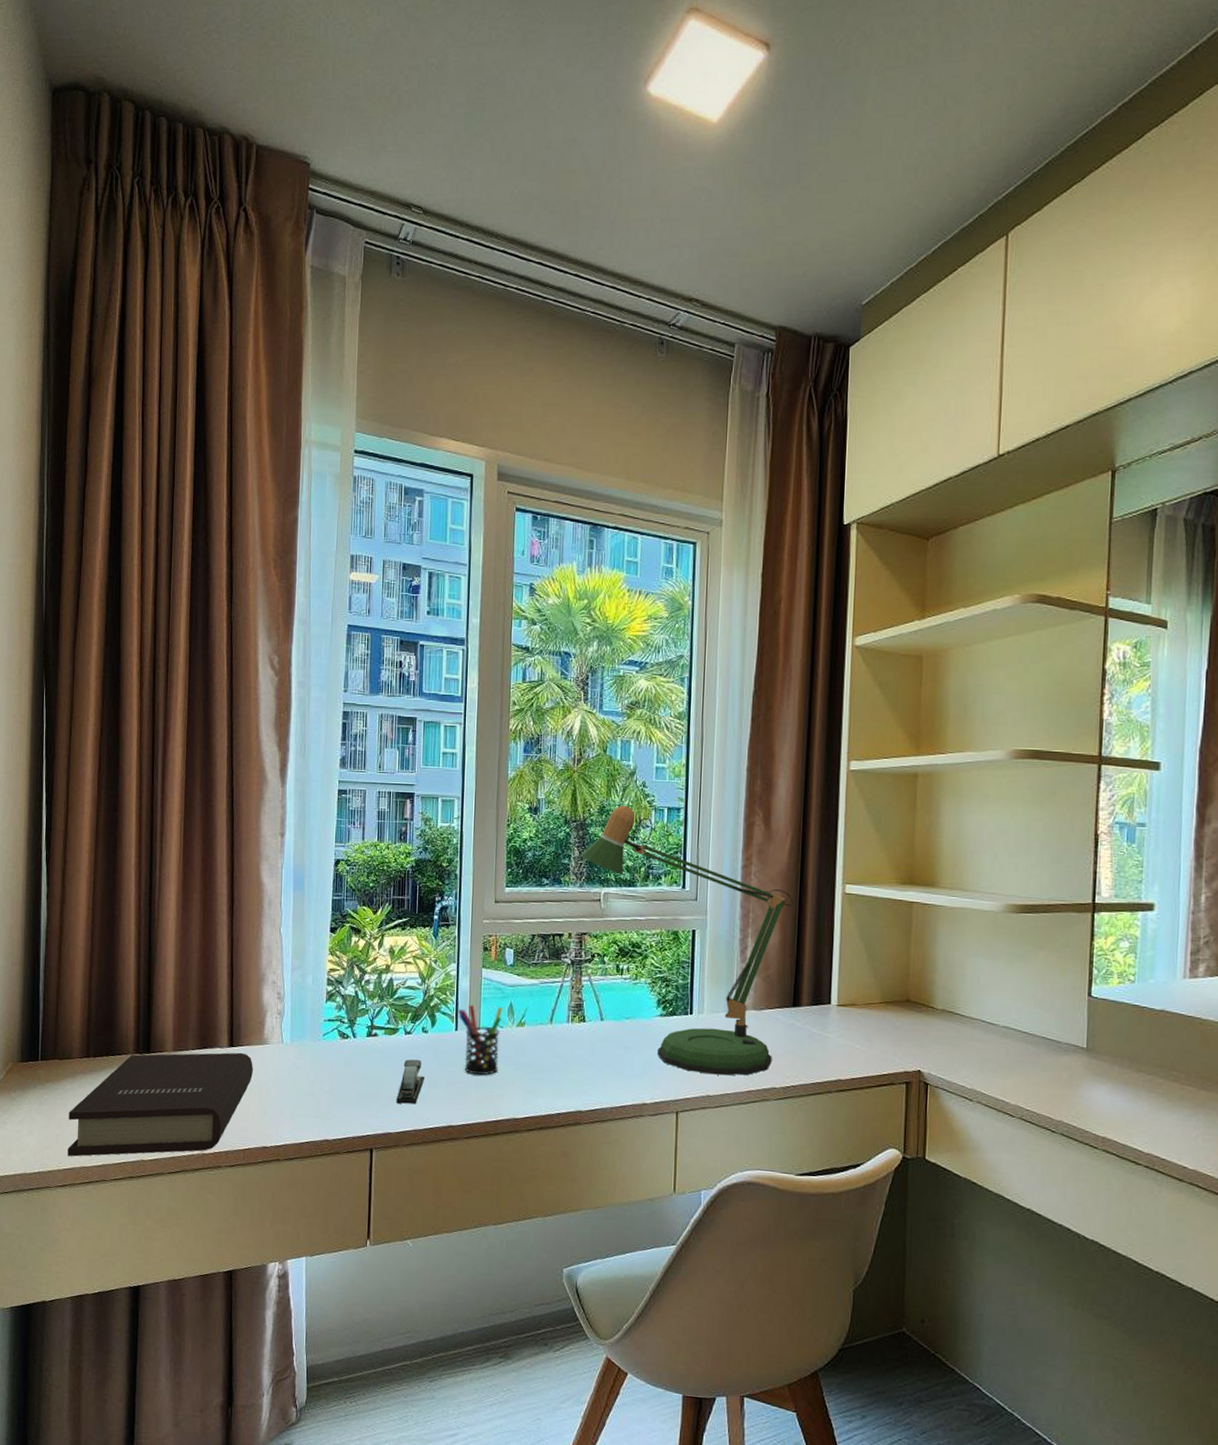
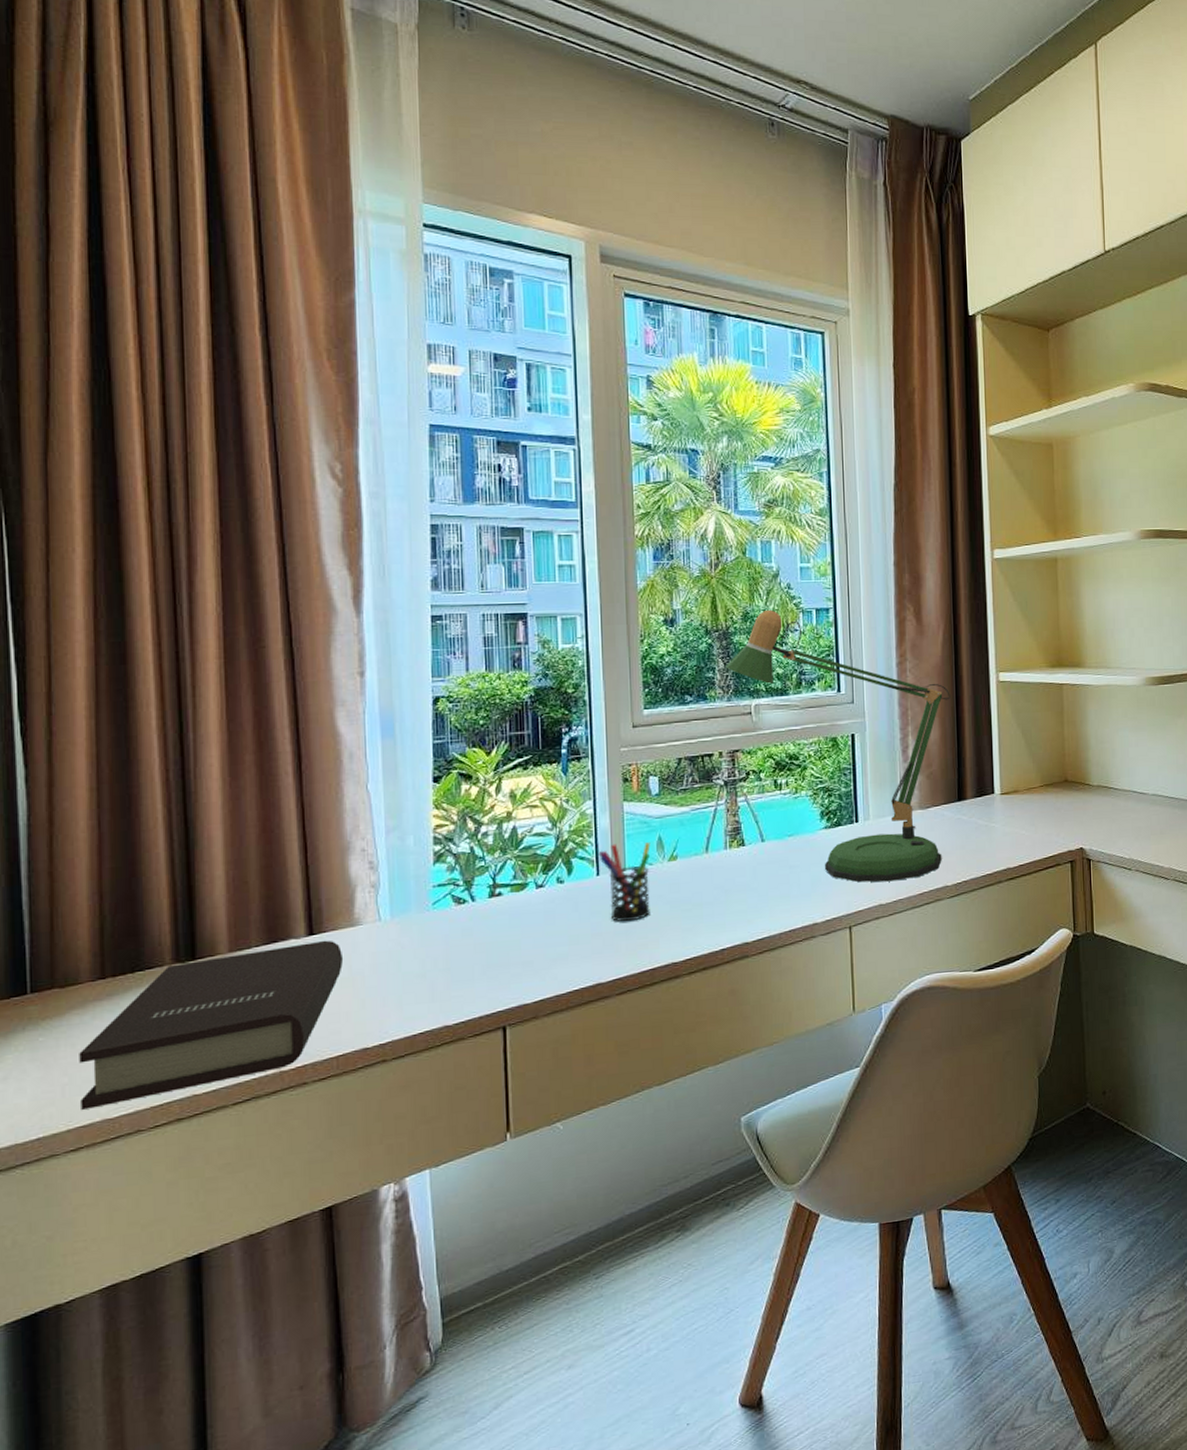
stapler: present [396,1059,424,1104] -> none [531,915,564,969]

